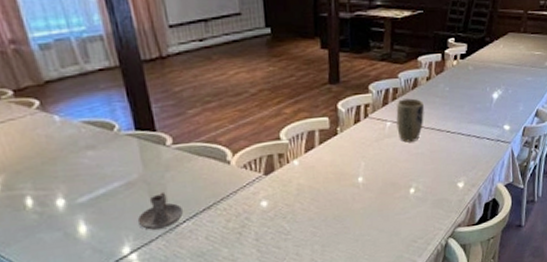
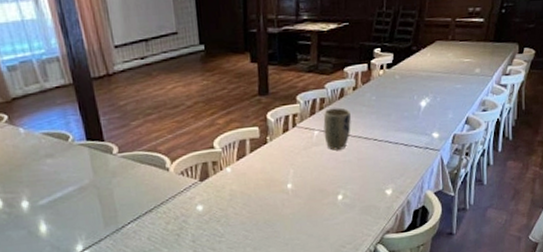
candle holder: present [137,191,184,230] -> none [88,195,129,230]

